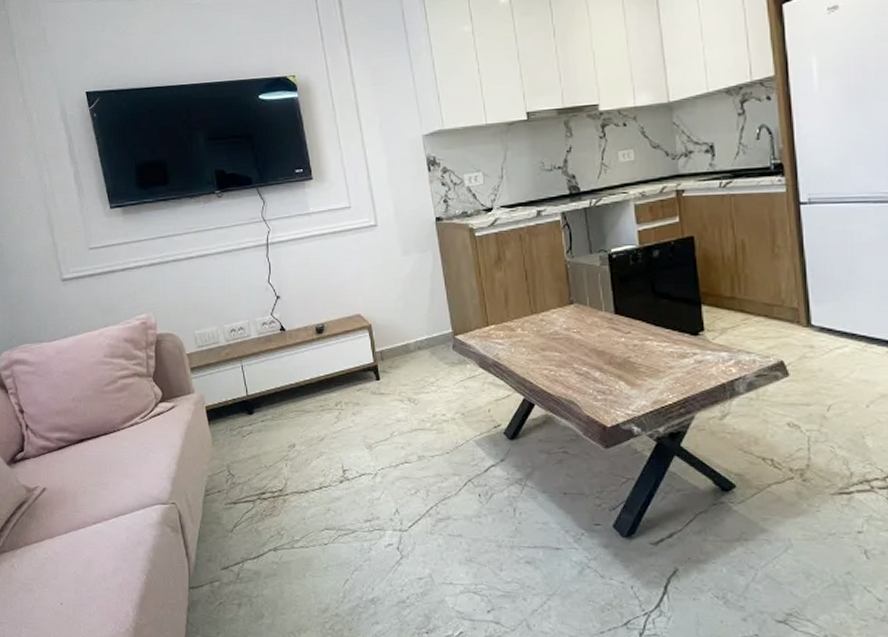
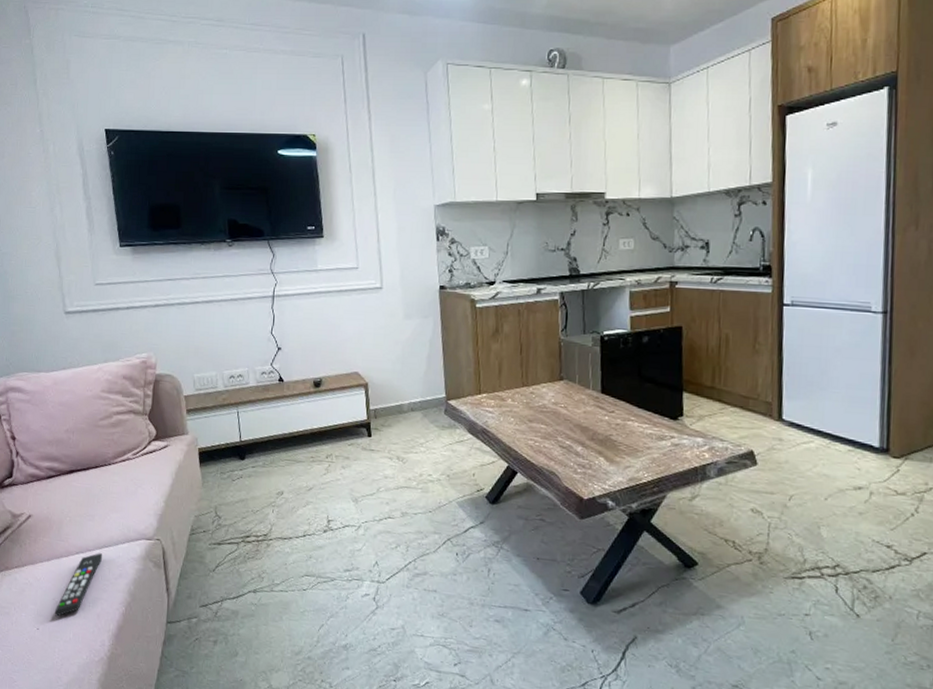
remote control: none [76,521,120,590] -> present [54,553,103,617]

